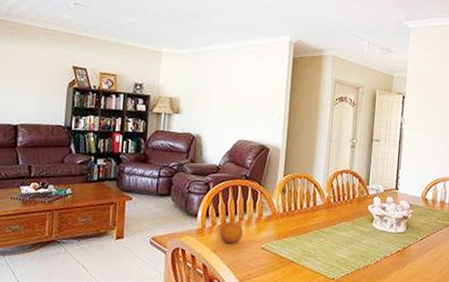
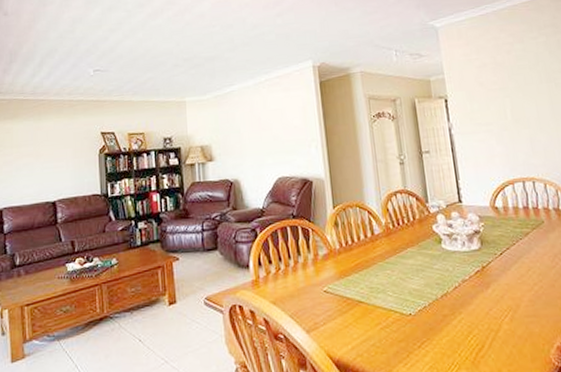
fruit: present [219,221,243,244] -> none [275,266,301,292]

